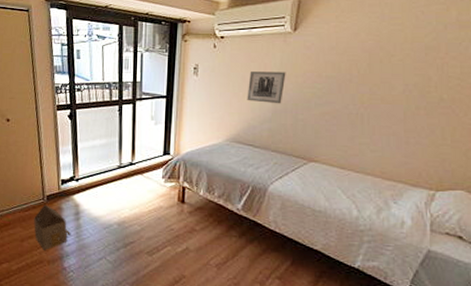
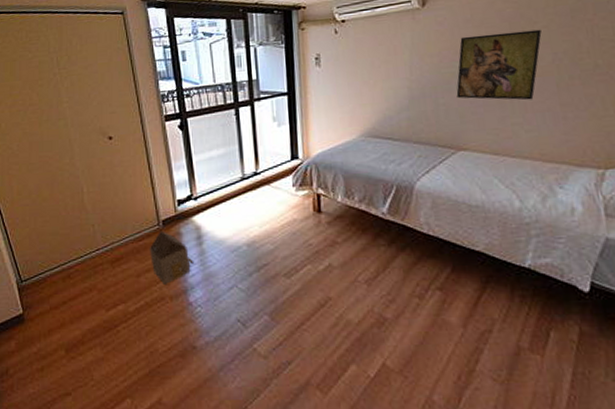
wall art: present [247,71,286,104] -> none [378,52,420,90]
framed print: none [314,62,397,124] -> present [456,29,542,101]

